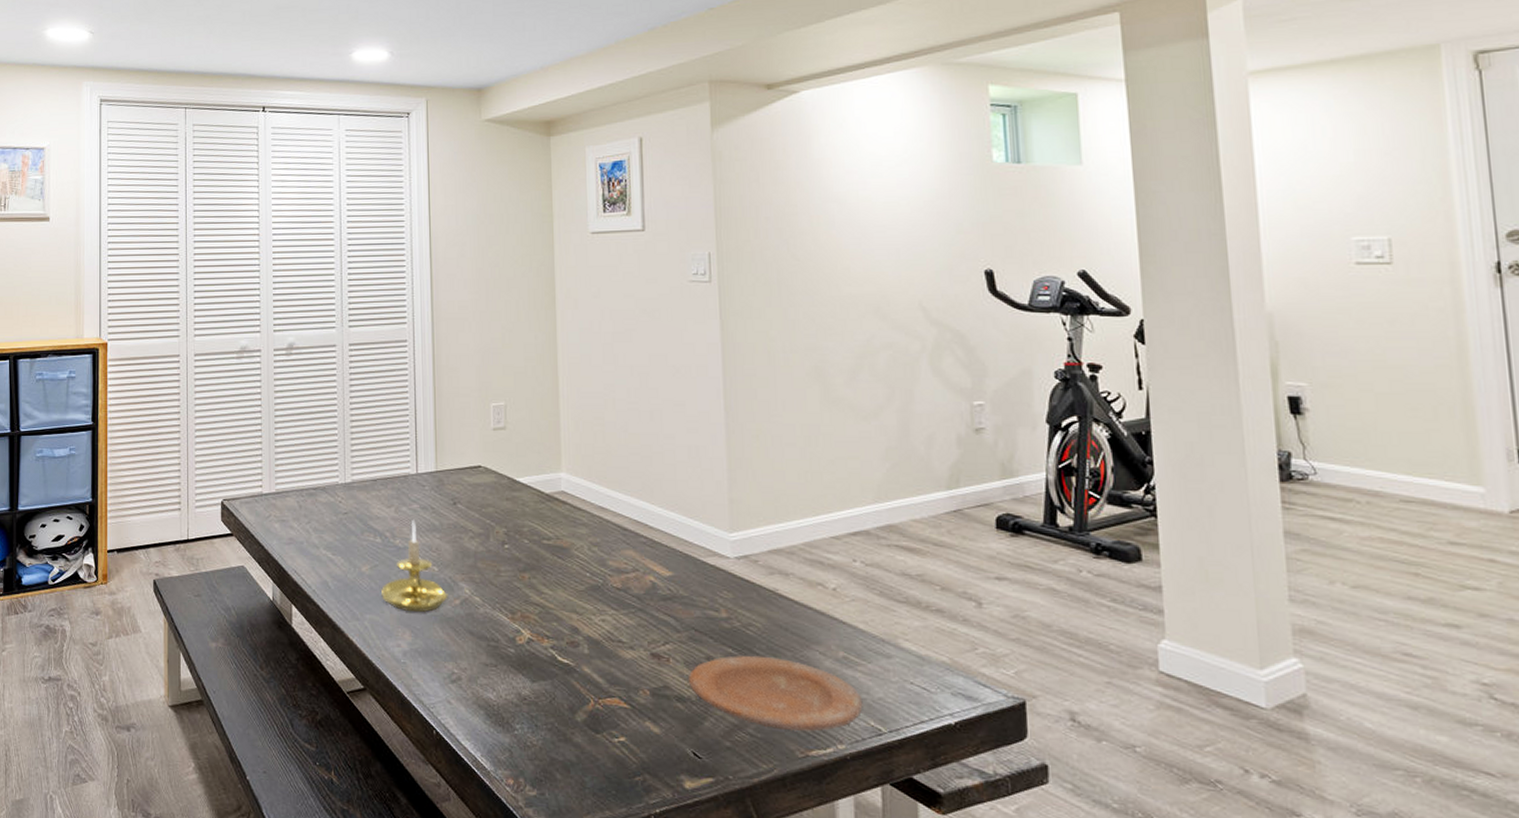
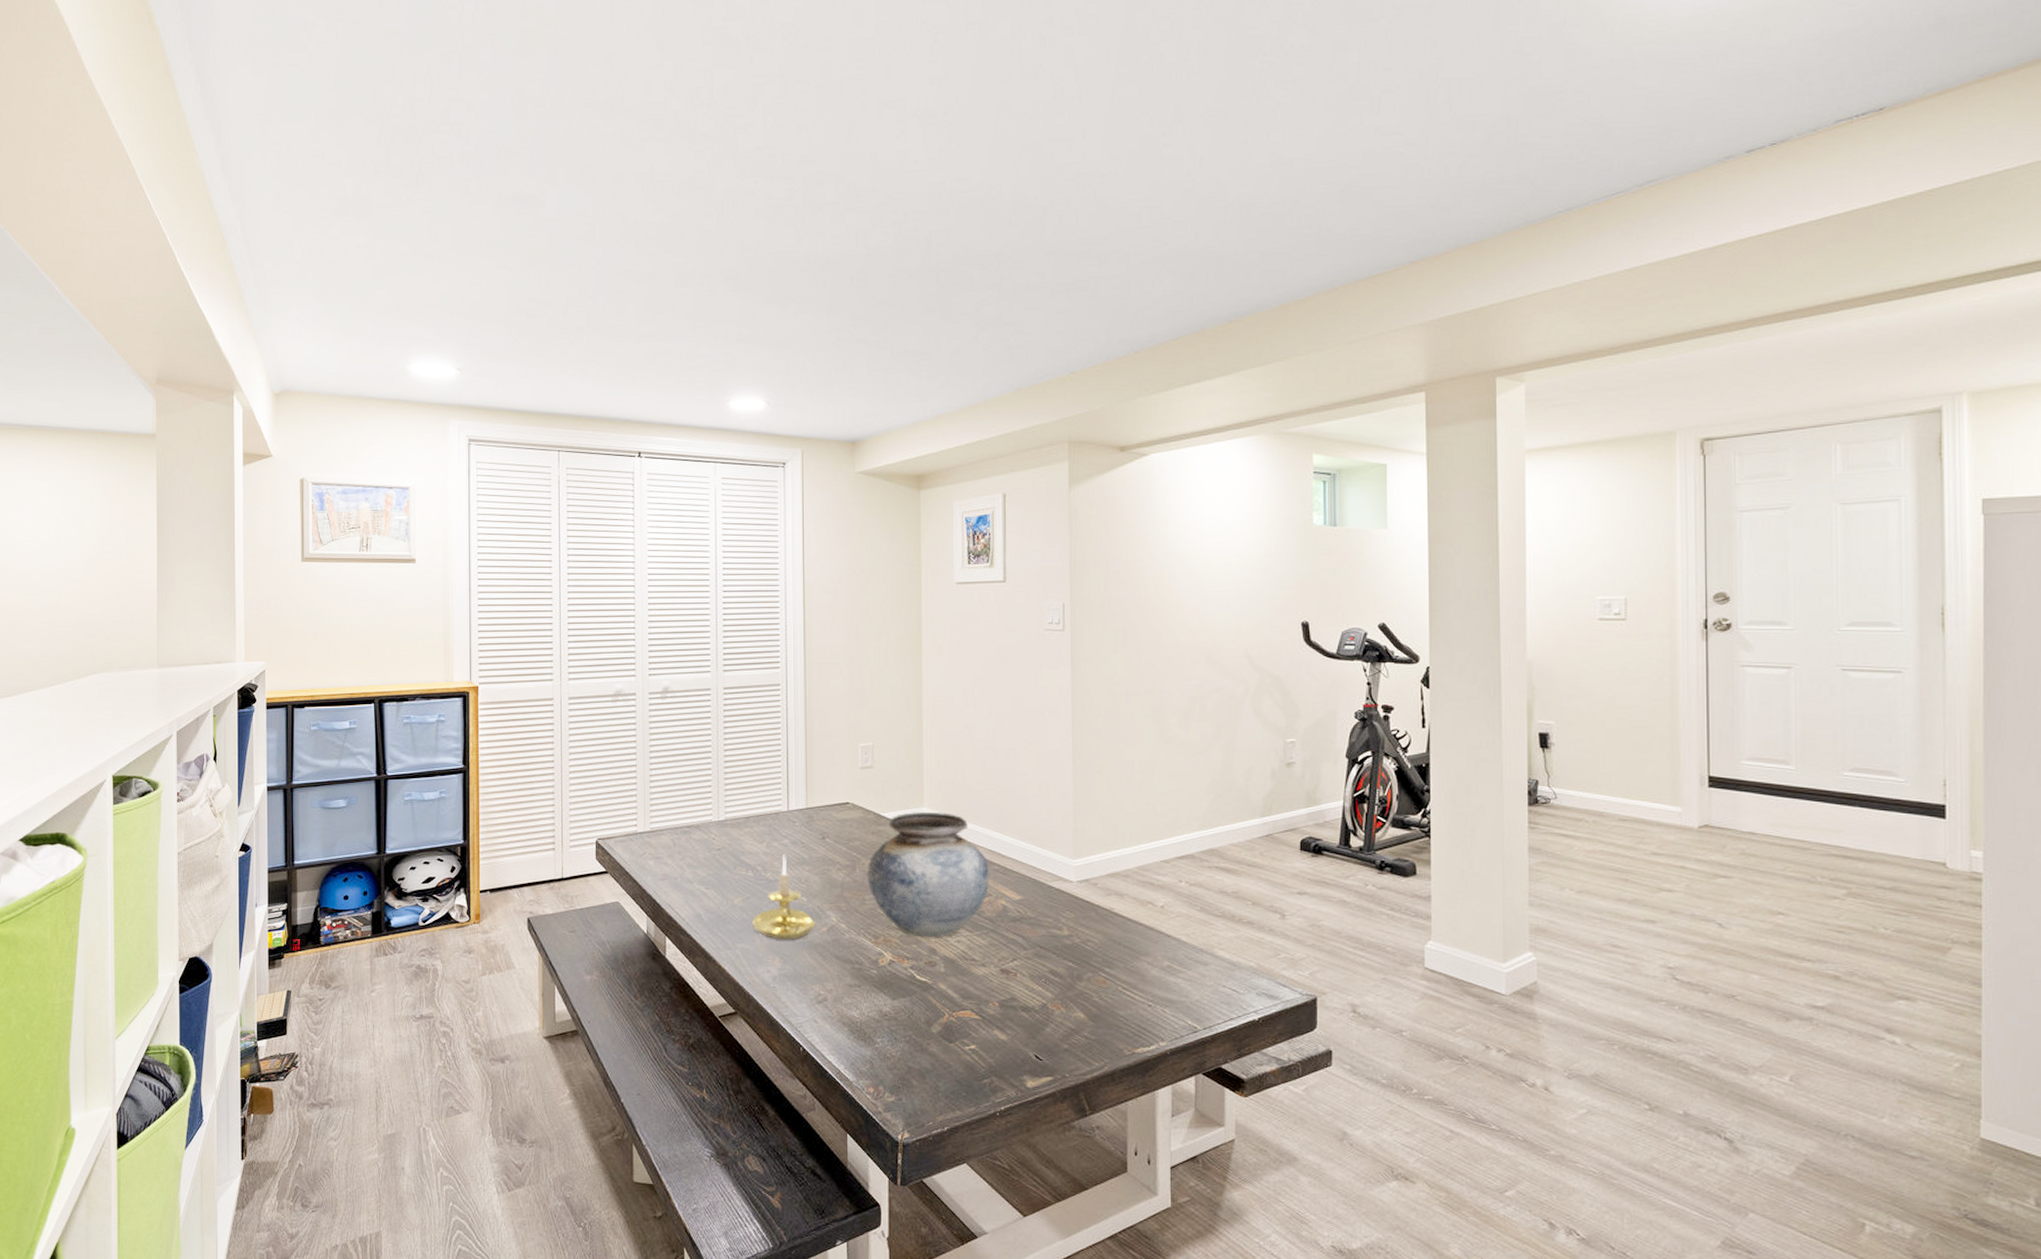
vase: none [502,477,637,616] -> present [867,812,990,938]
plate: present [689,655,863,731] -> none [1033,967,1183,1032]

